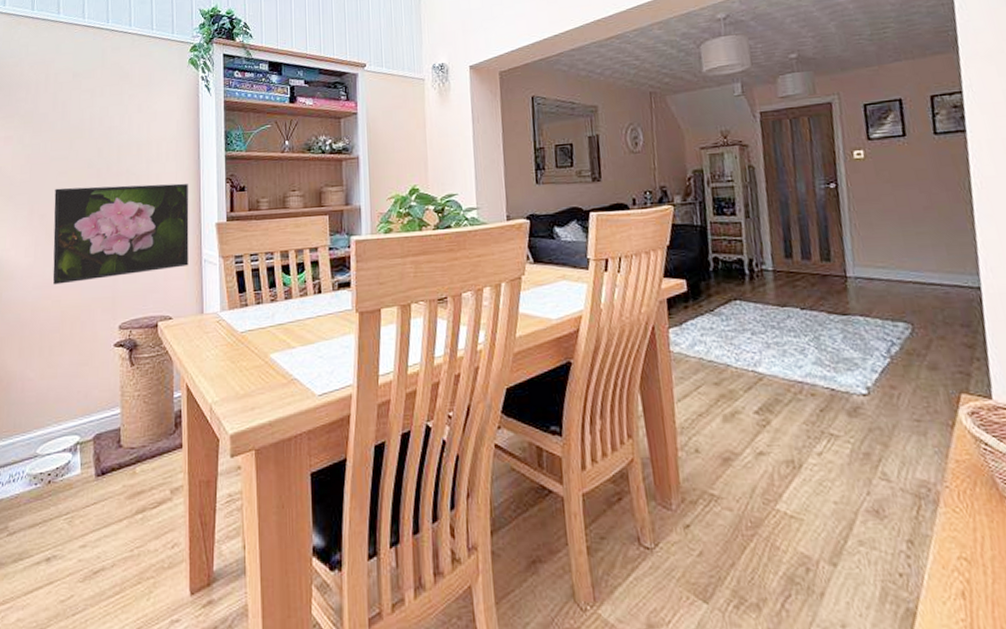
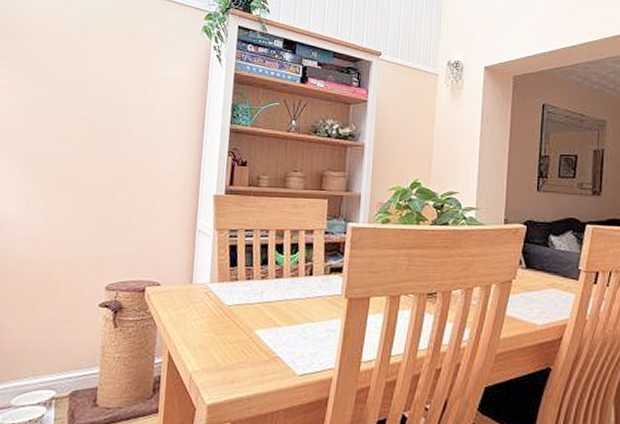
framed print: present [53,183,189,285] -> none [43,142,190,239]

